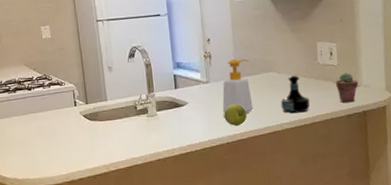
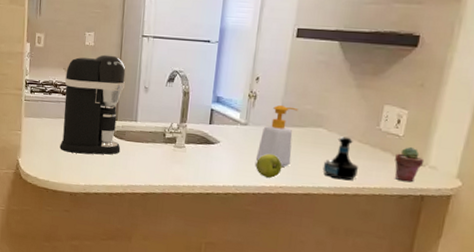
coffee maker: none [27,43,97,146] -> present [60,54,126,155]

